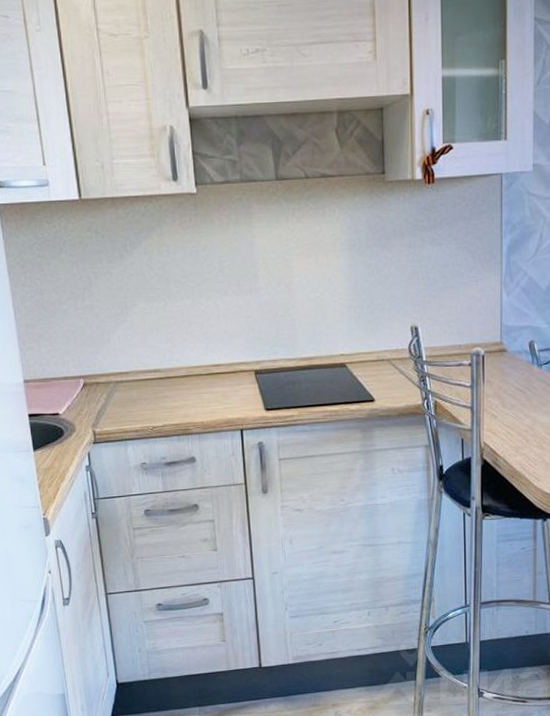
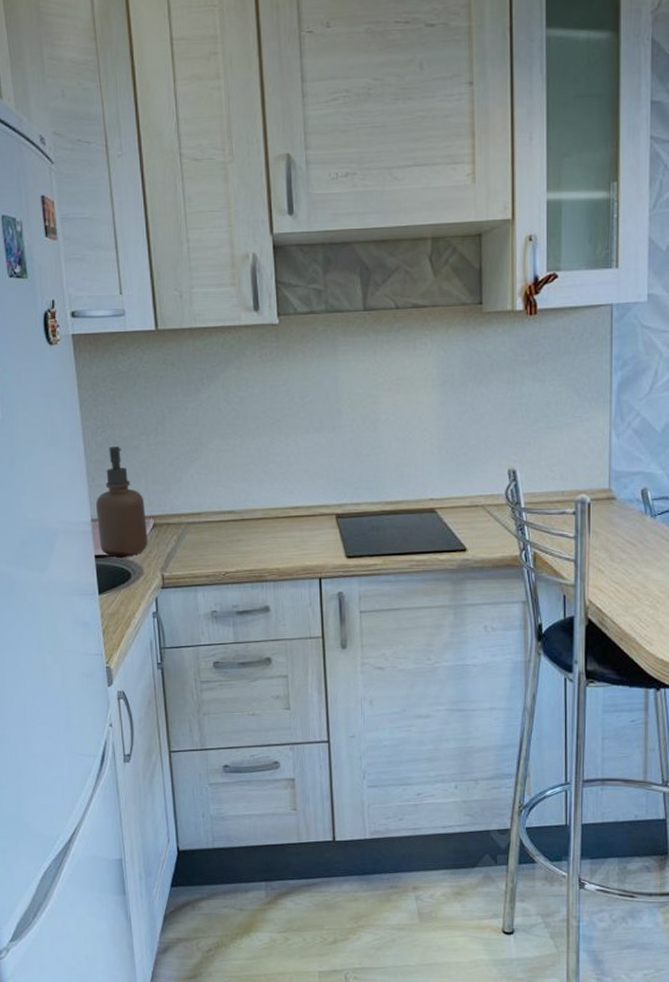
soap dispenser: none [27,311,79,415] -> present [95,446,148,557]

